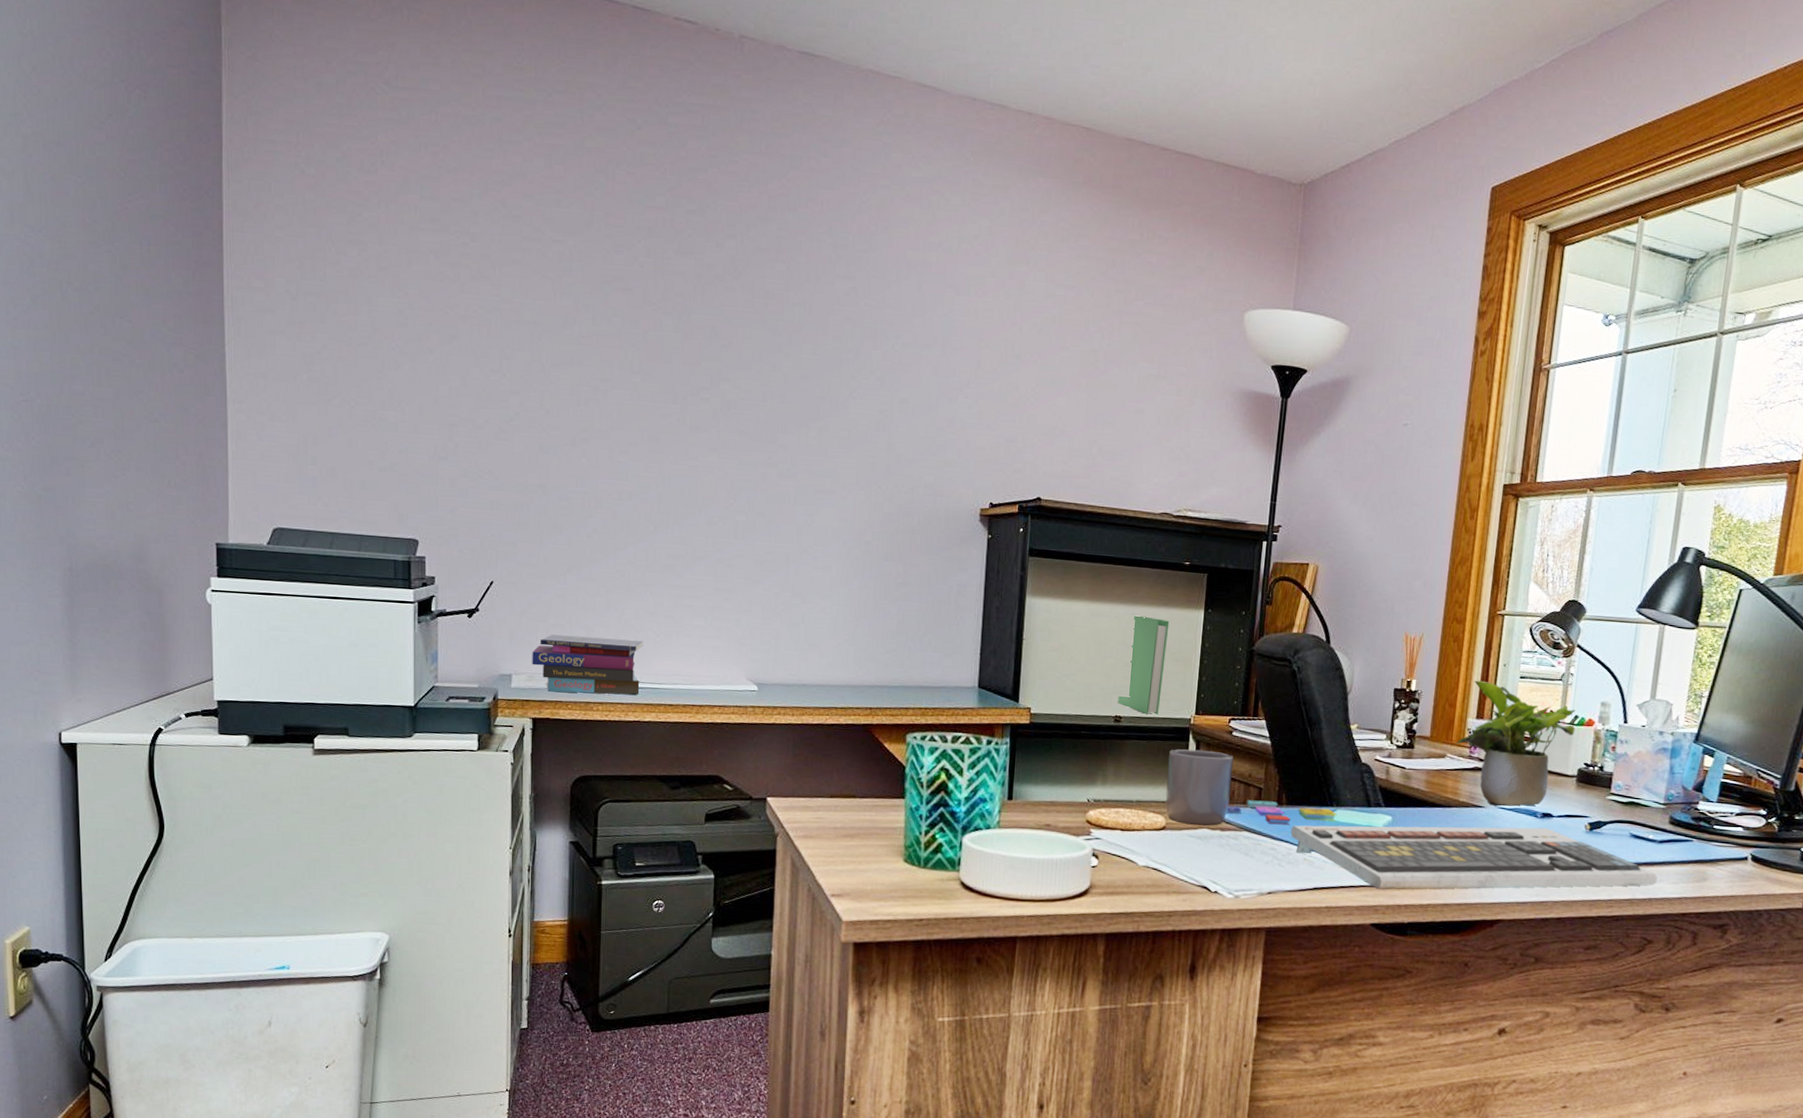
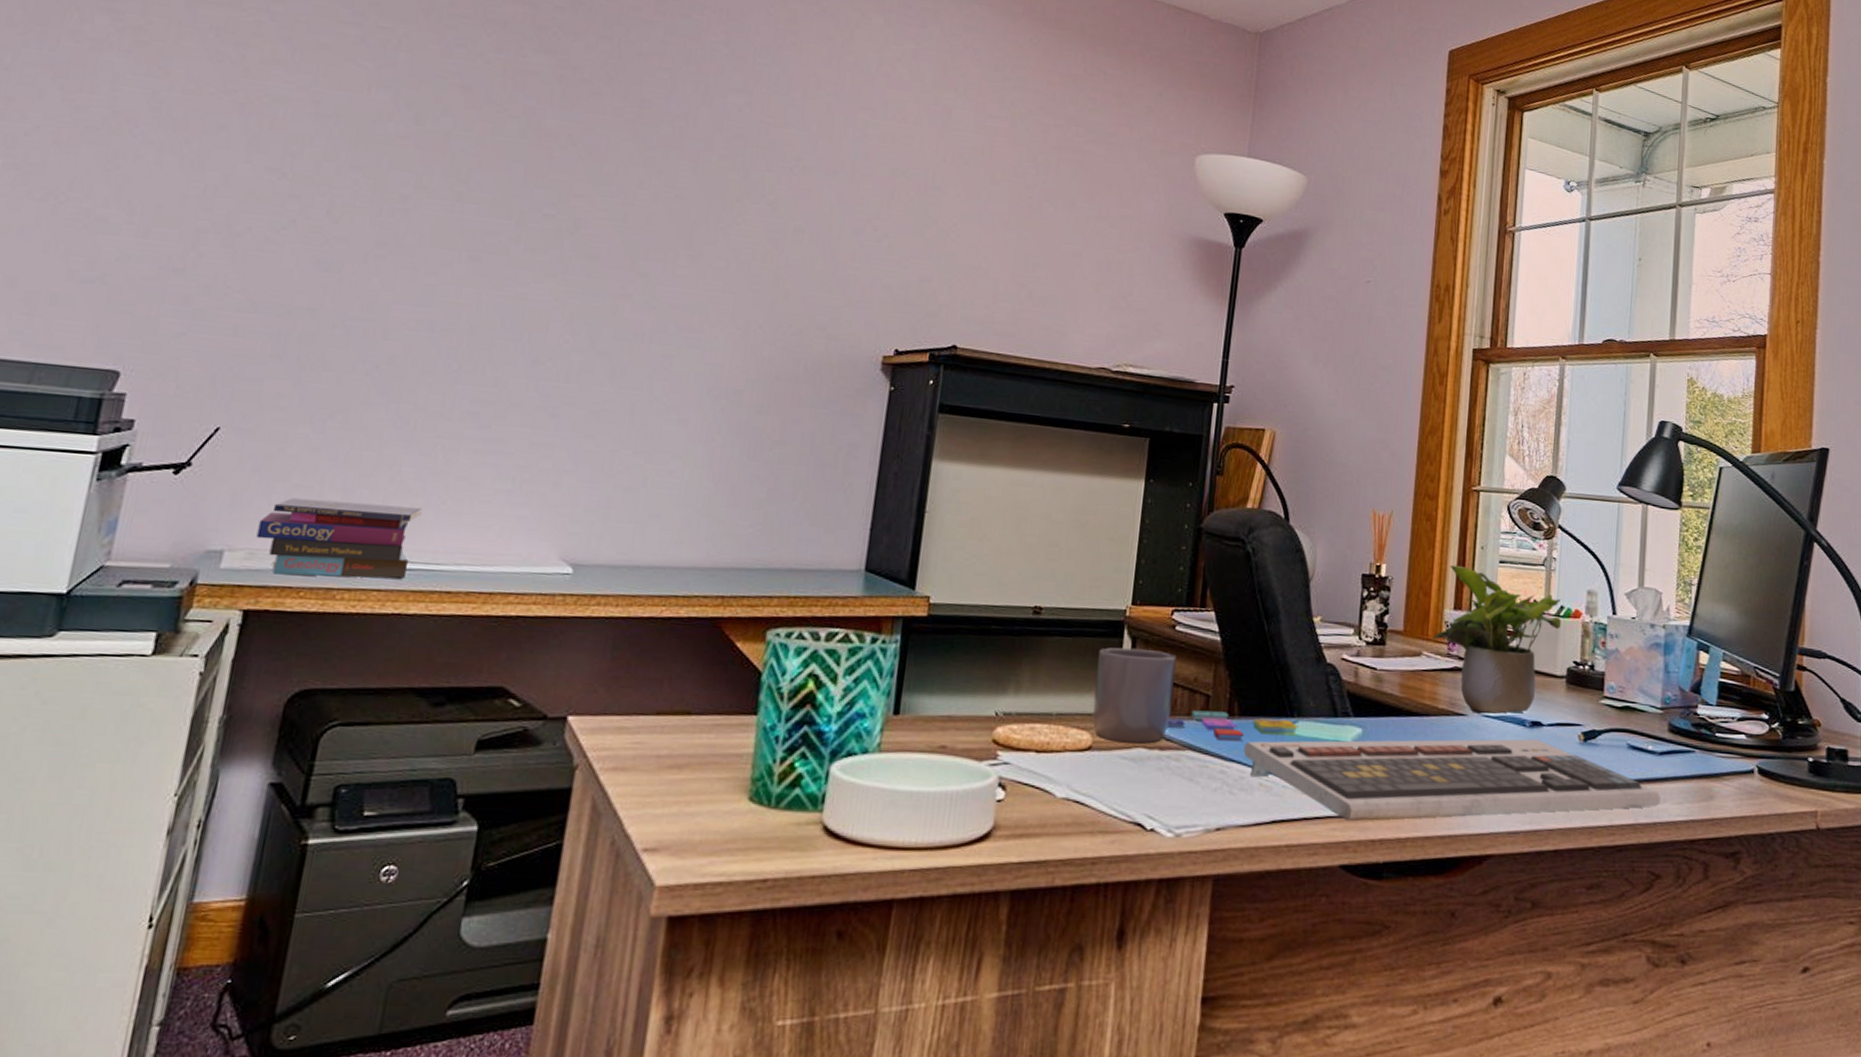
binder: present [1118,616,1170,715] -> none [1038,485,1104,605]

